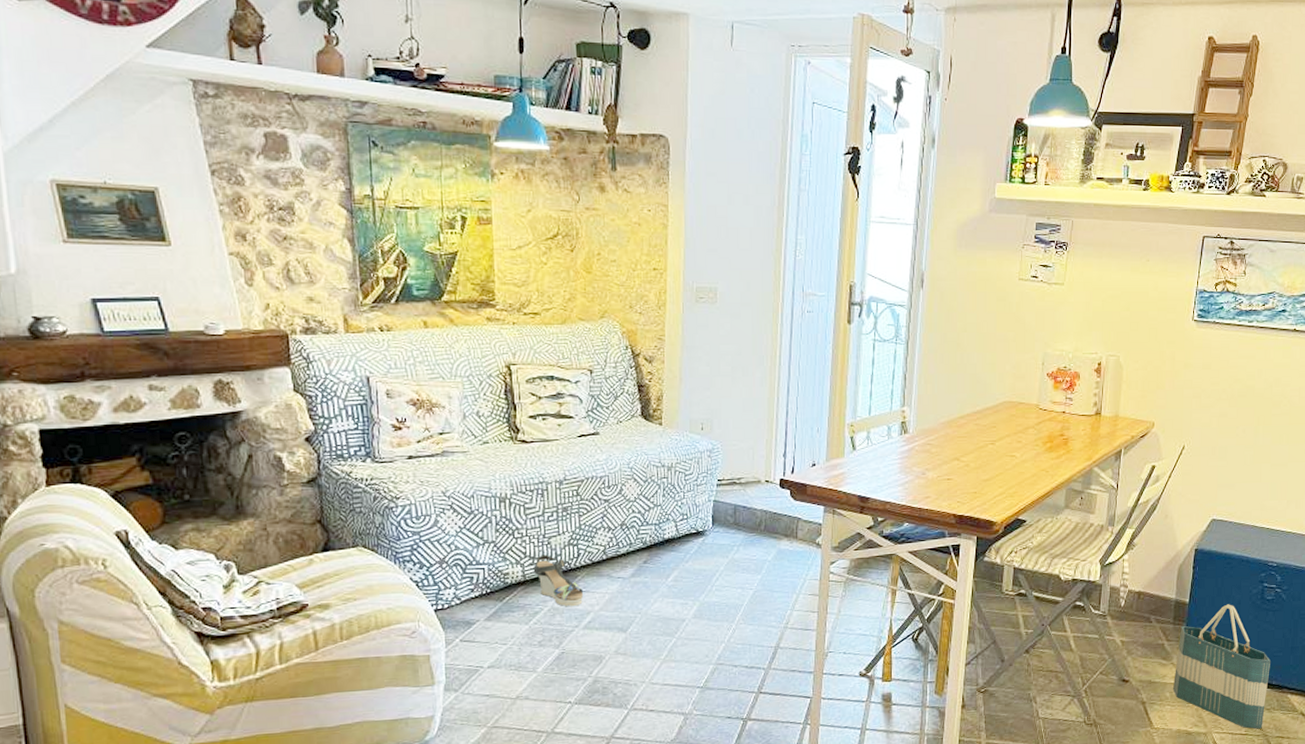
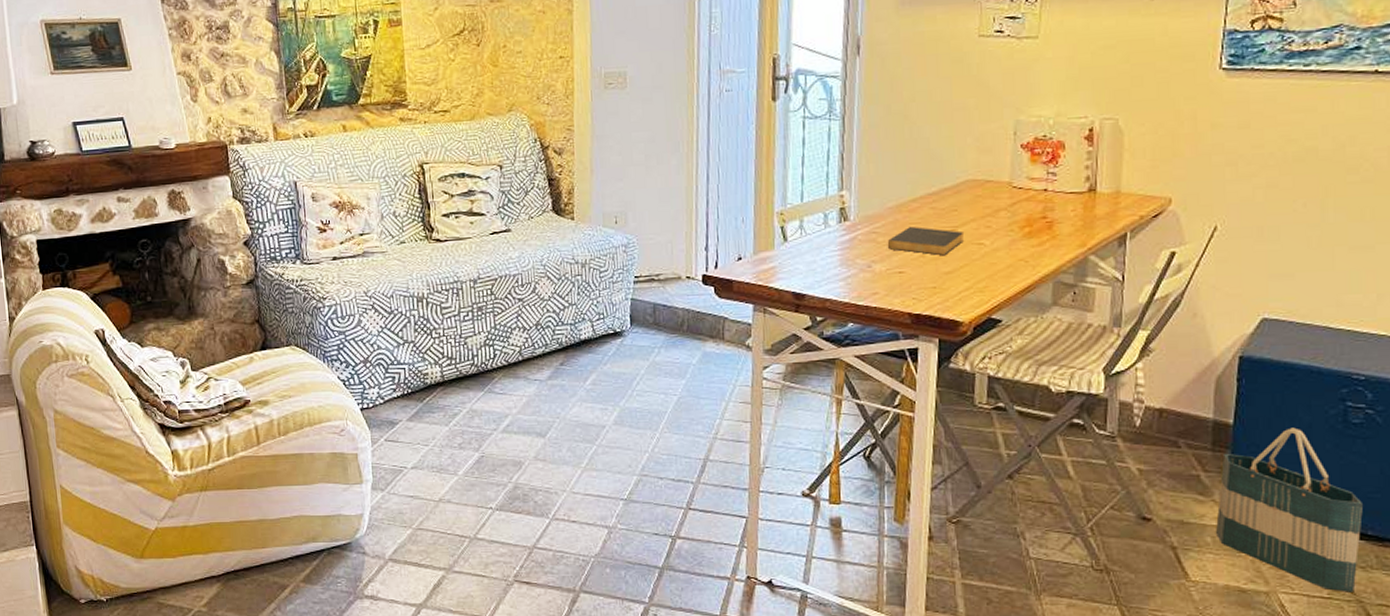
sandal: present [533,554,584,607] -> none [451,355,501,409]
book: none [939,440,1001,466] -> present [887,227,965,256]

